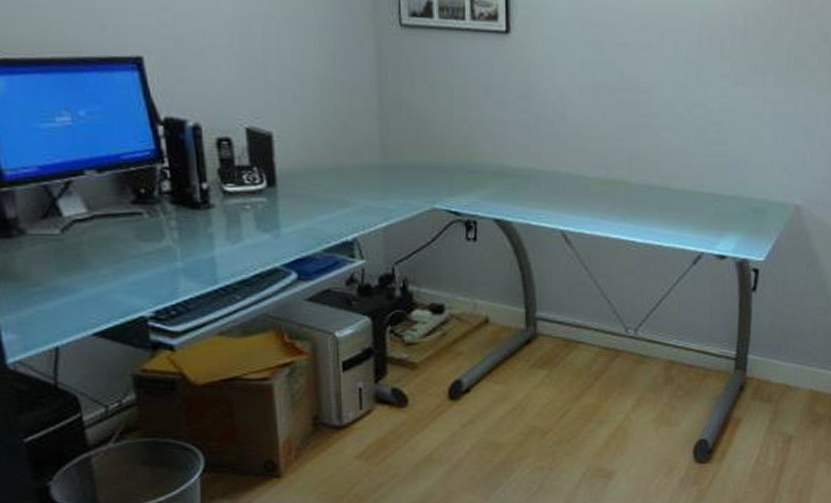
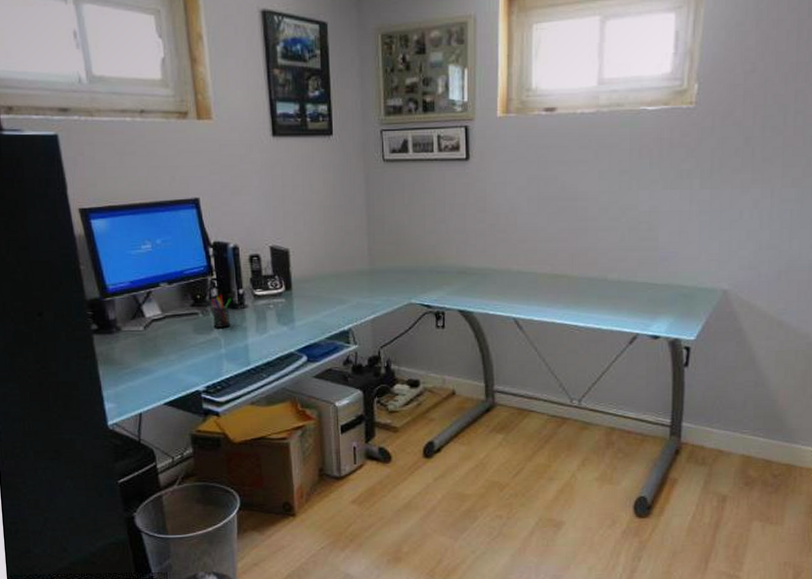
pen holder: none [161,188,191,234] -> present [211,294,231,328]

